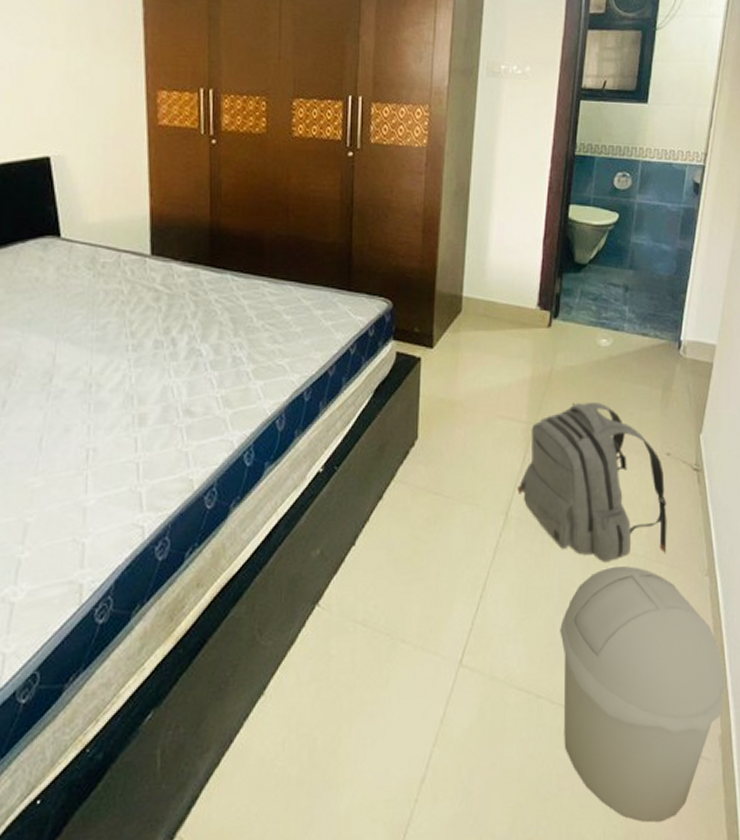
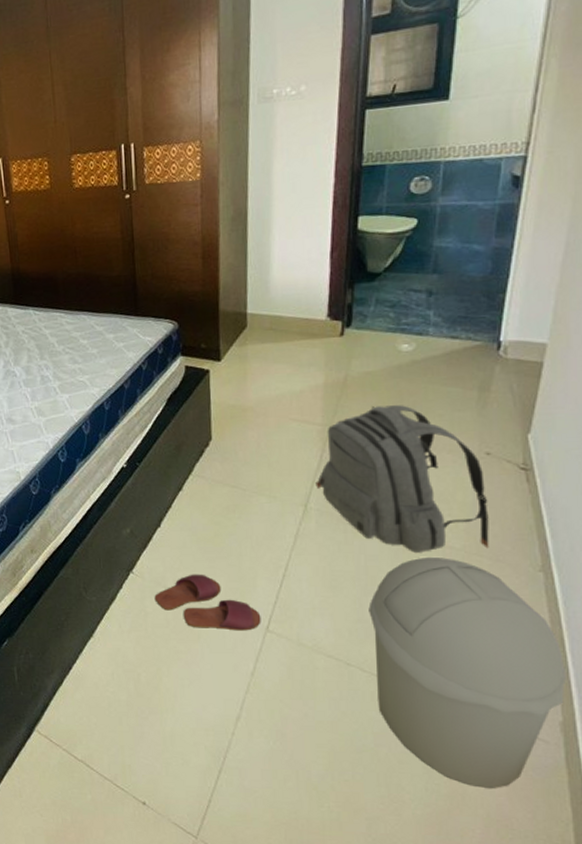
slippers: none [341,601,455,670] -> present [154,574,261,631]

